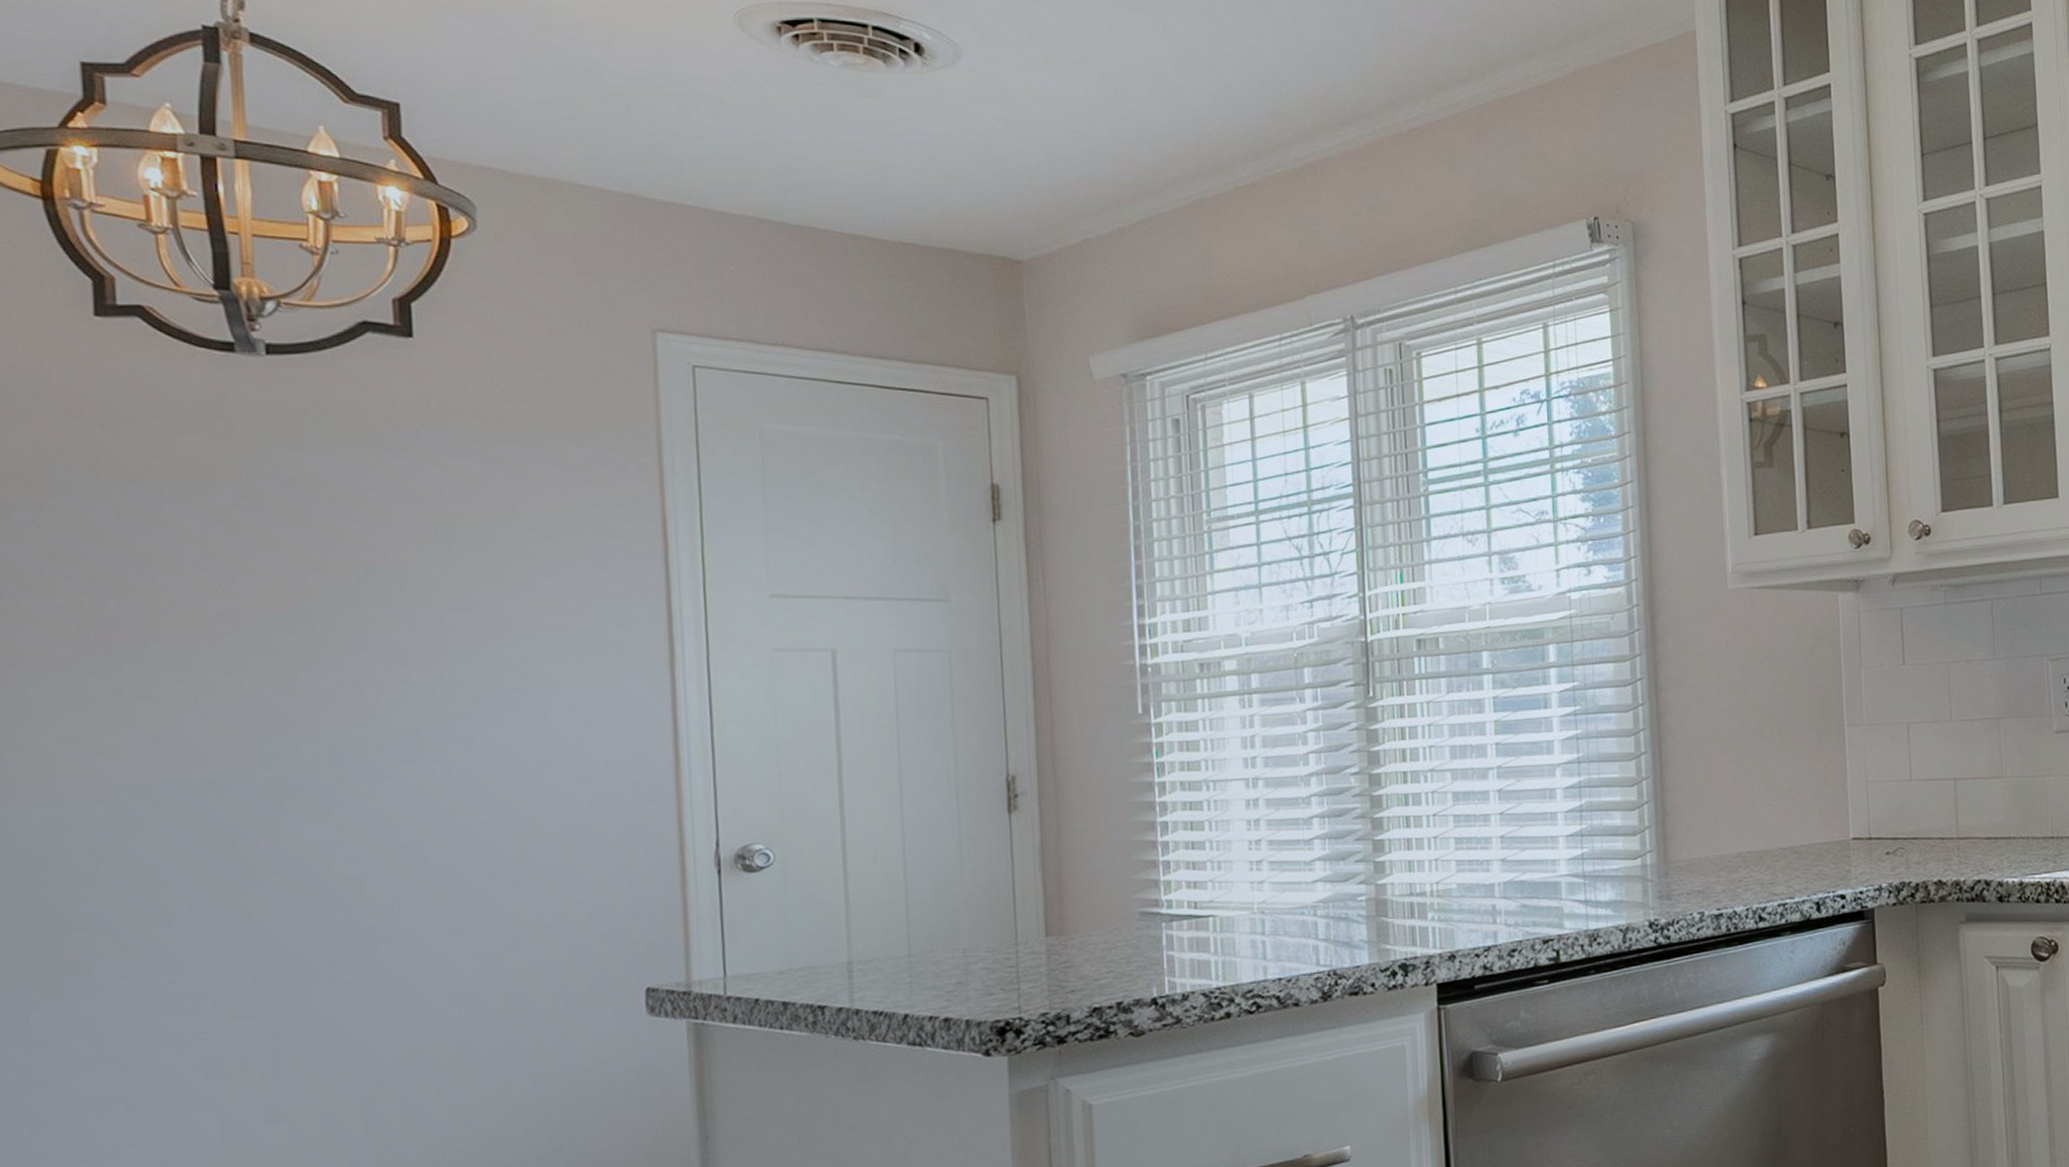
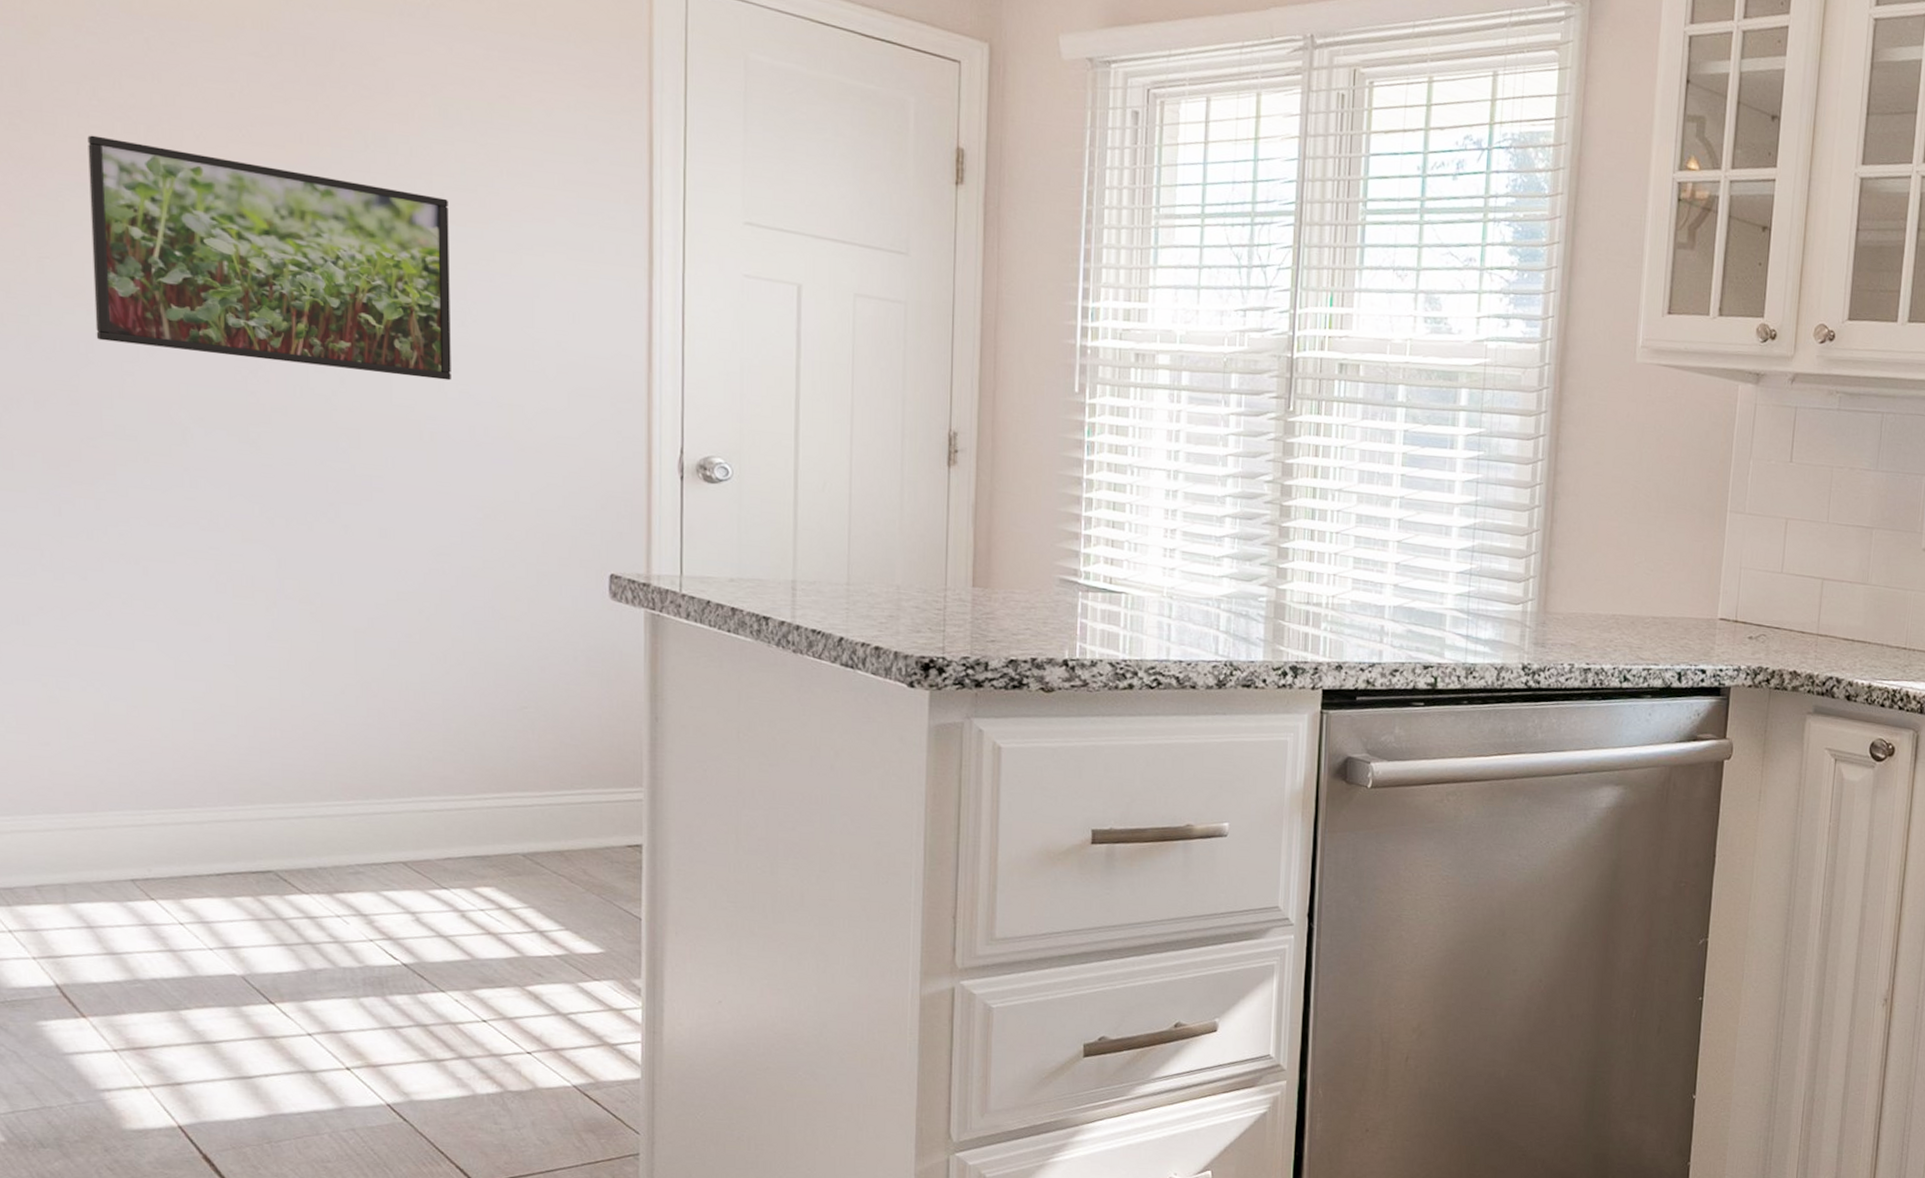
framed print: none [52,615,460,829] -> present [87,135,451,381]

